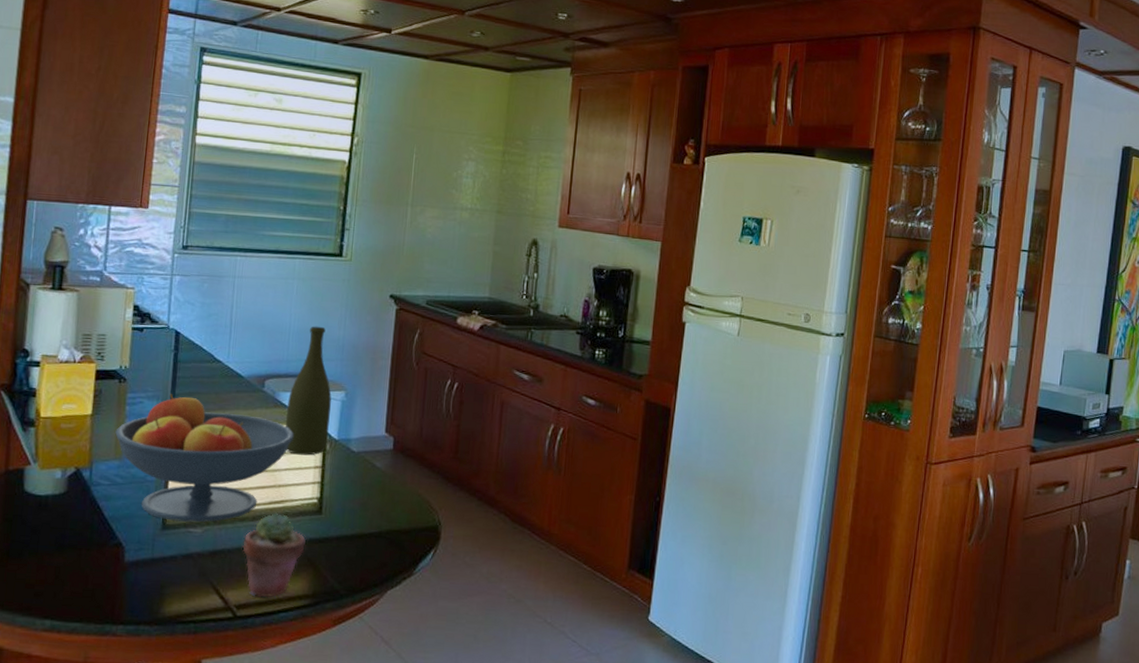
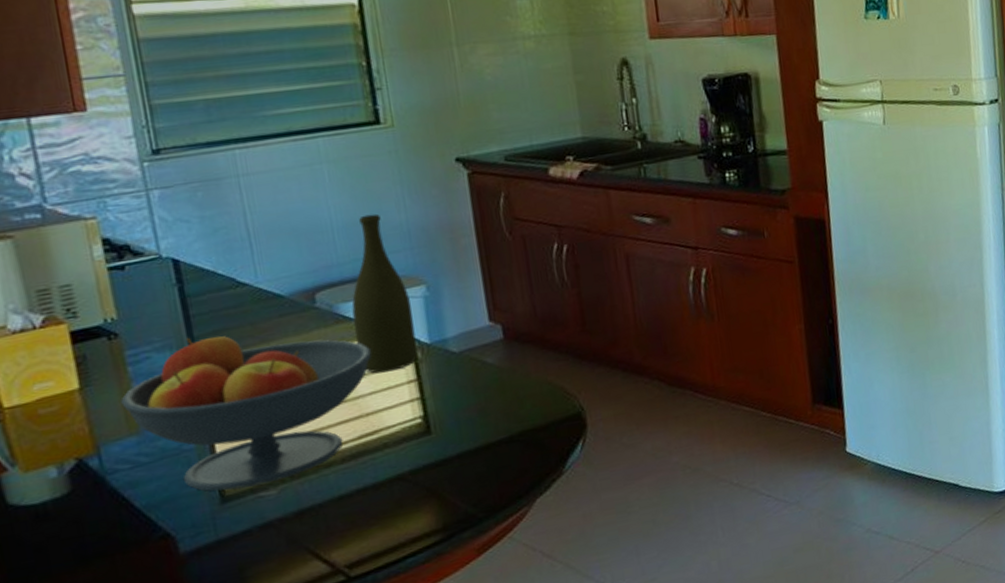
potted succulent: present [242,512,307,598] -> none [337,446,421,549]

